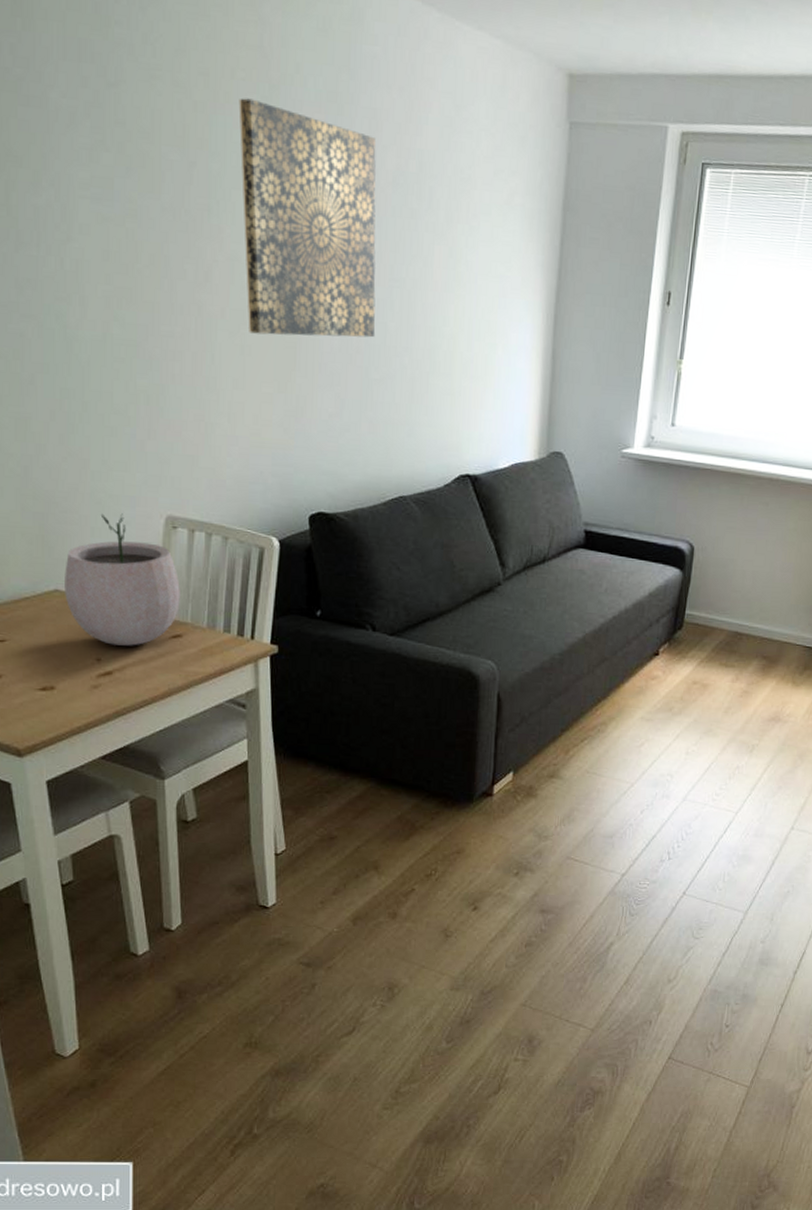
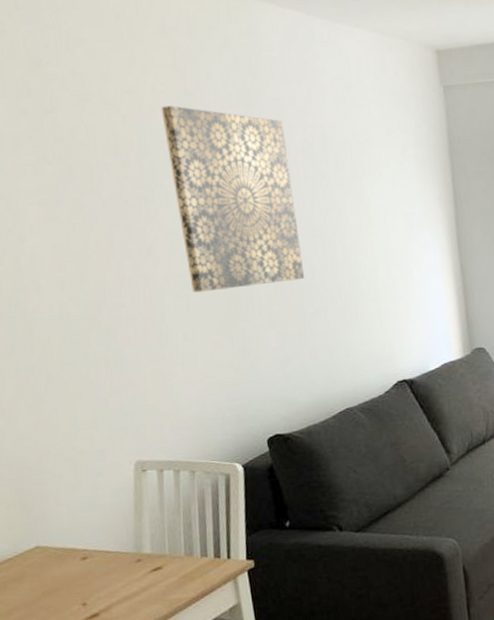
plant pot: present [65,513,180,646] -> none [43,466,157,588]

